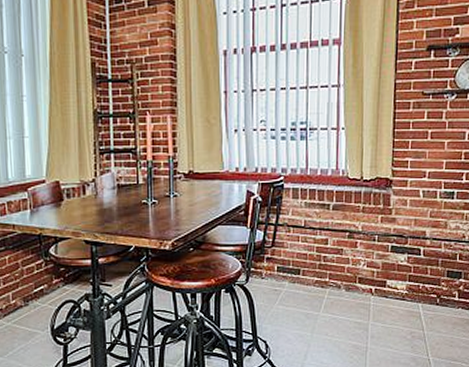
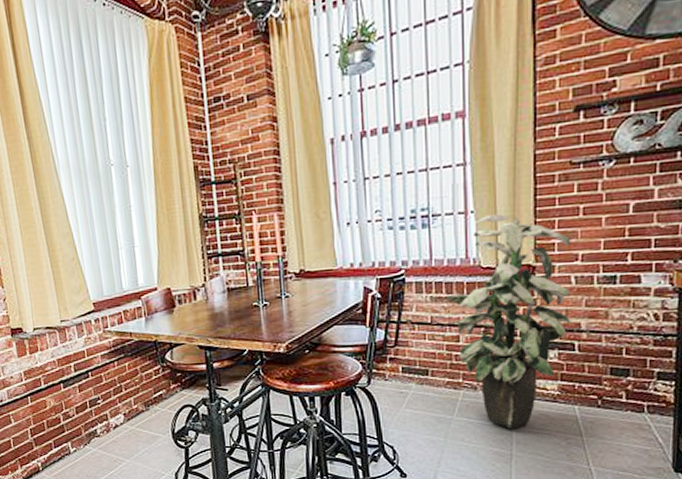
indoor plant: none [318,133,421,324] -> present [446,214,571,429]

